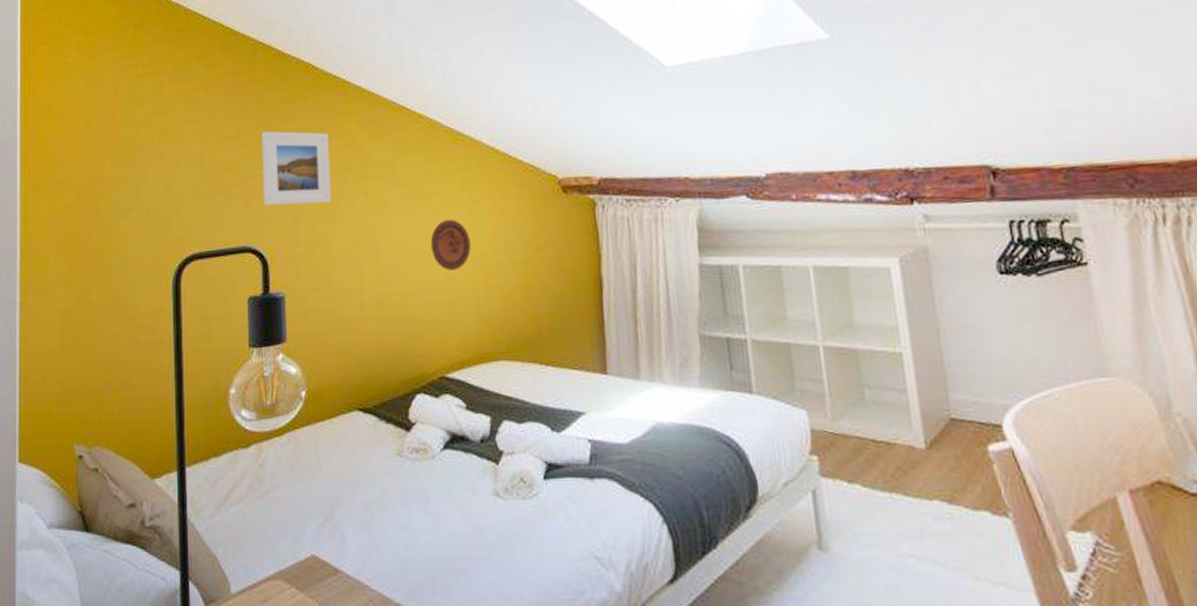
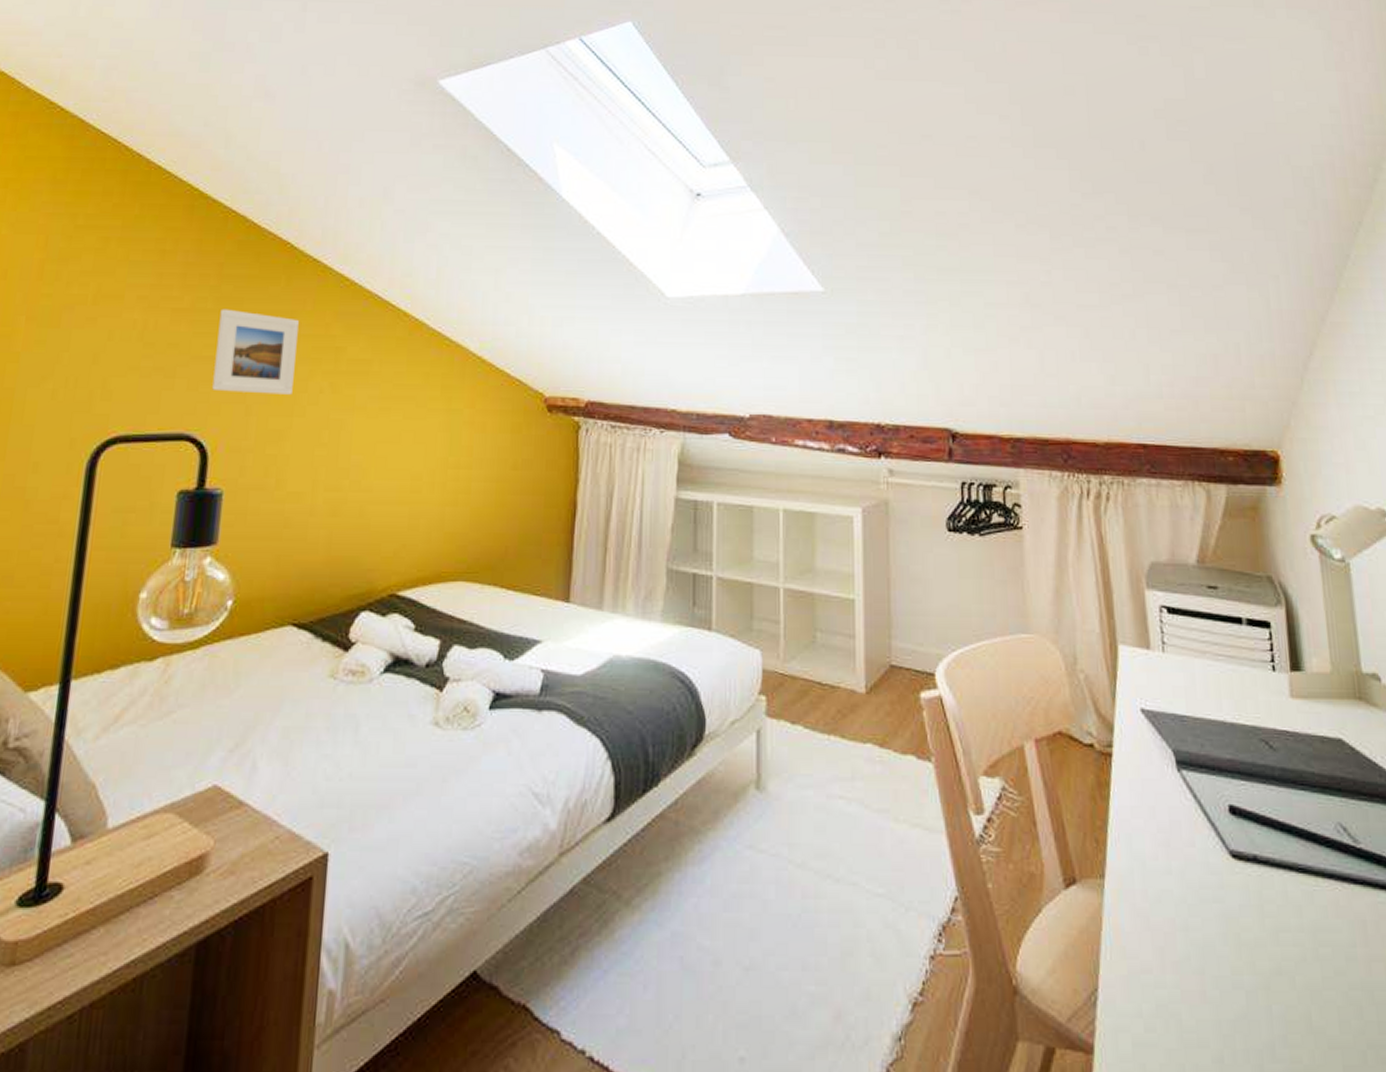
decorative plate: present [430,219,471,271] -> none [398,427,443,481]

